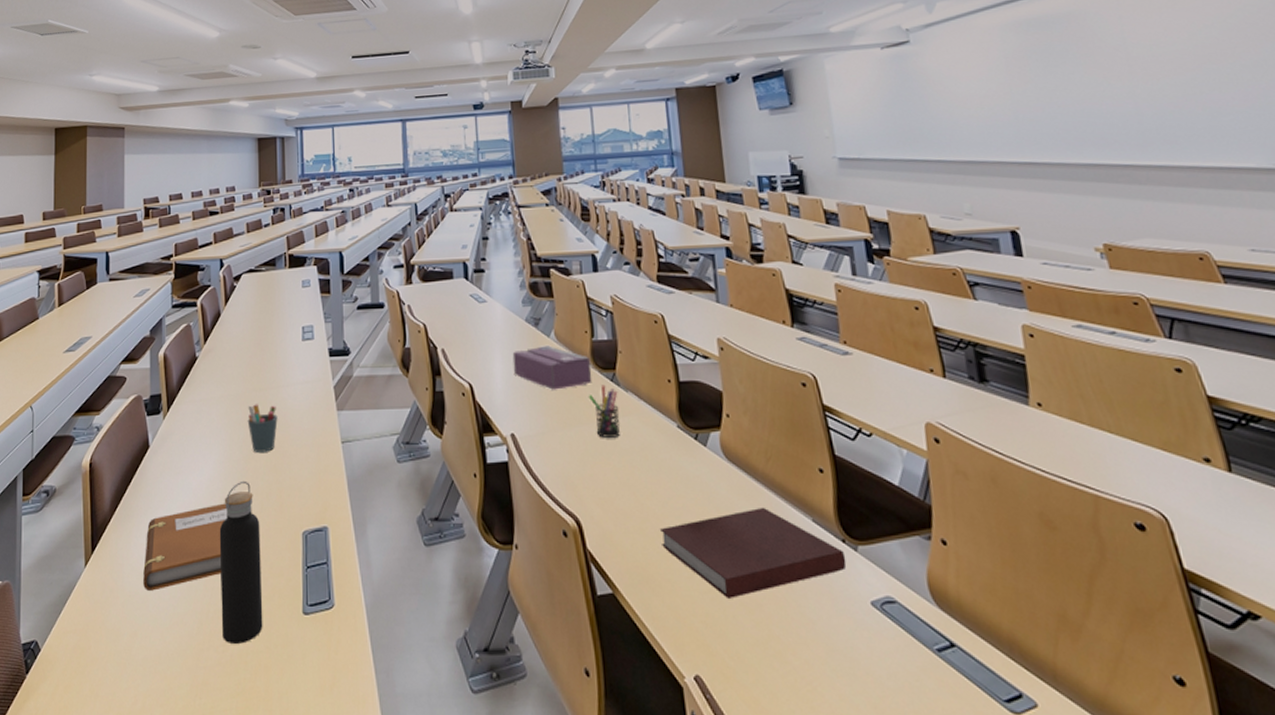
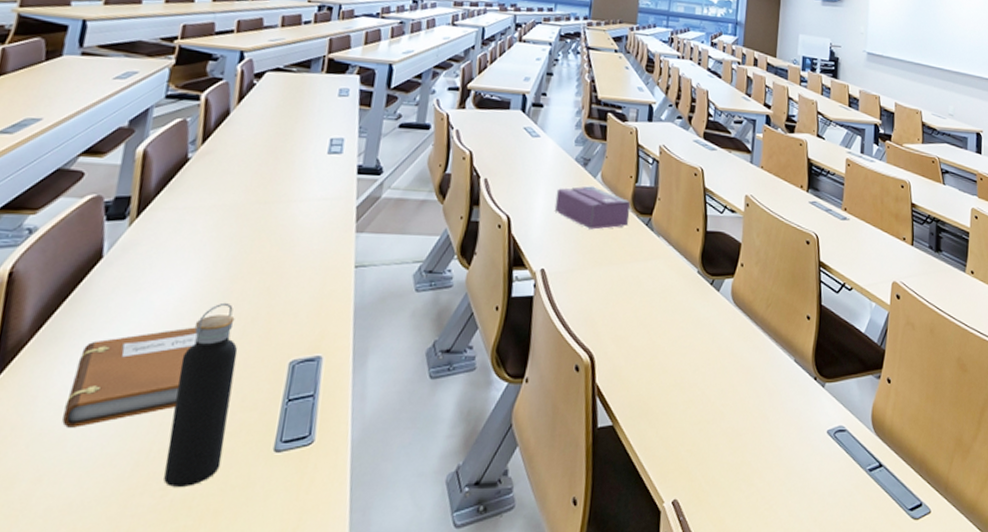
pen holder: present [247,404,278,452] -> none [242,218,282,272]
pen holder: present [588,384,620,438] -> none [622,228,651,279]
notebook: present [659,507,847,598] -> none [665,347,815,429]

